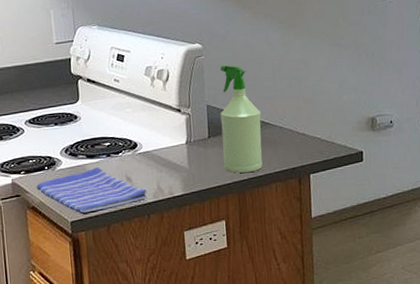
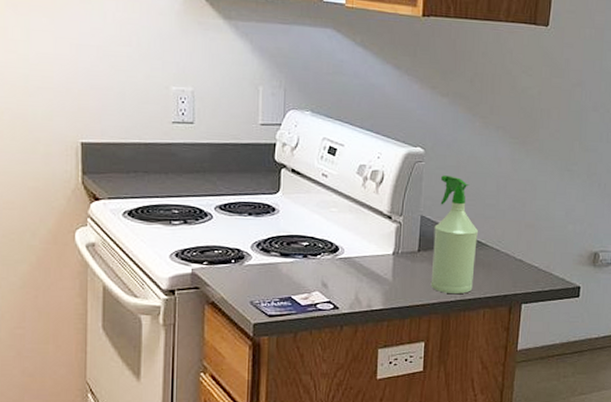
dish towel: present [37,167,147,214] -> none [220,268,343,316]

